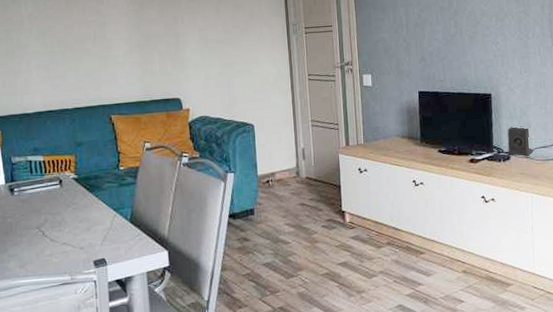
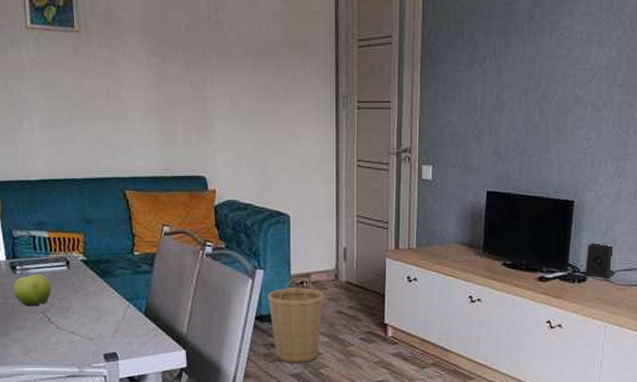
fruit: none [11,193,46,224] -> present [13,272,52,307]
basket: none [238,176,288,254] -> present [267,277,324,364]

